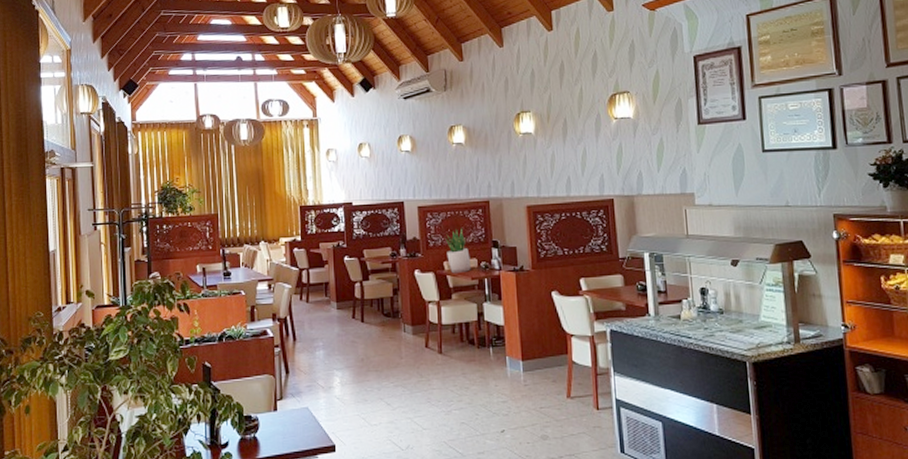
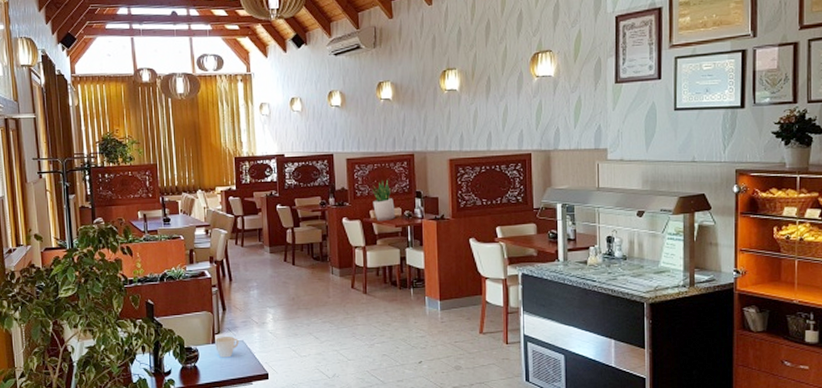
cup: none [277,403,303,428] -> present [215,337,239,358]

